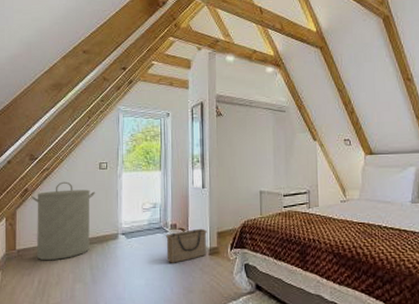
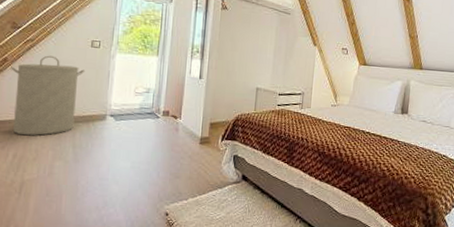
basket: present [166,228,207,263] -> none [156,117,200,149]

